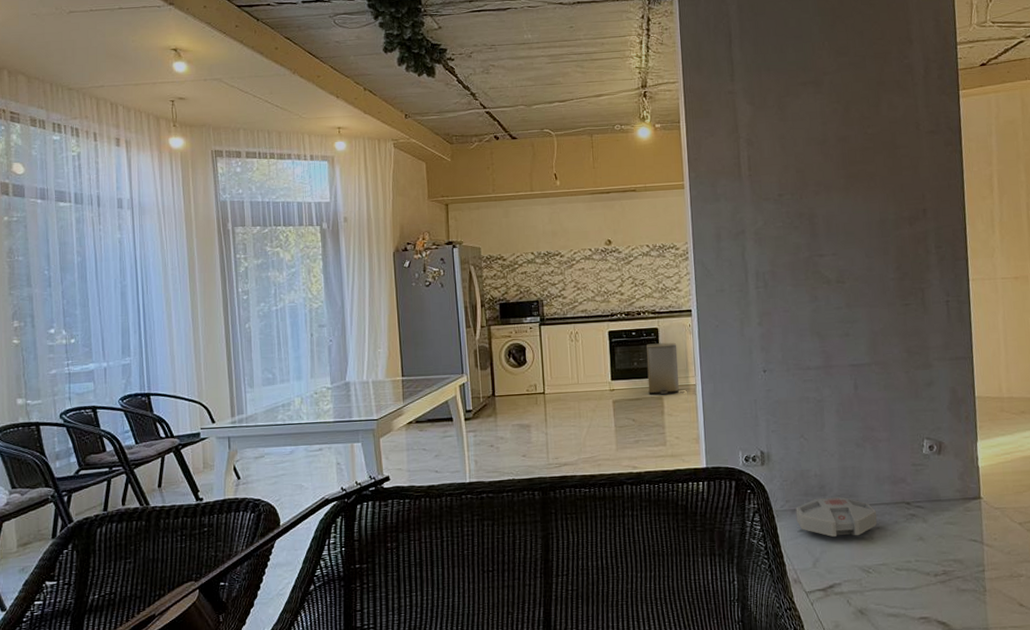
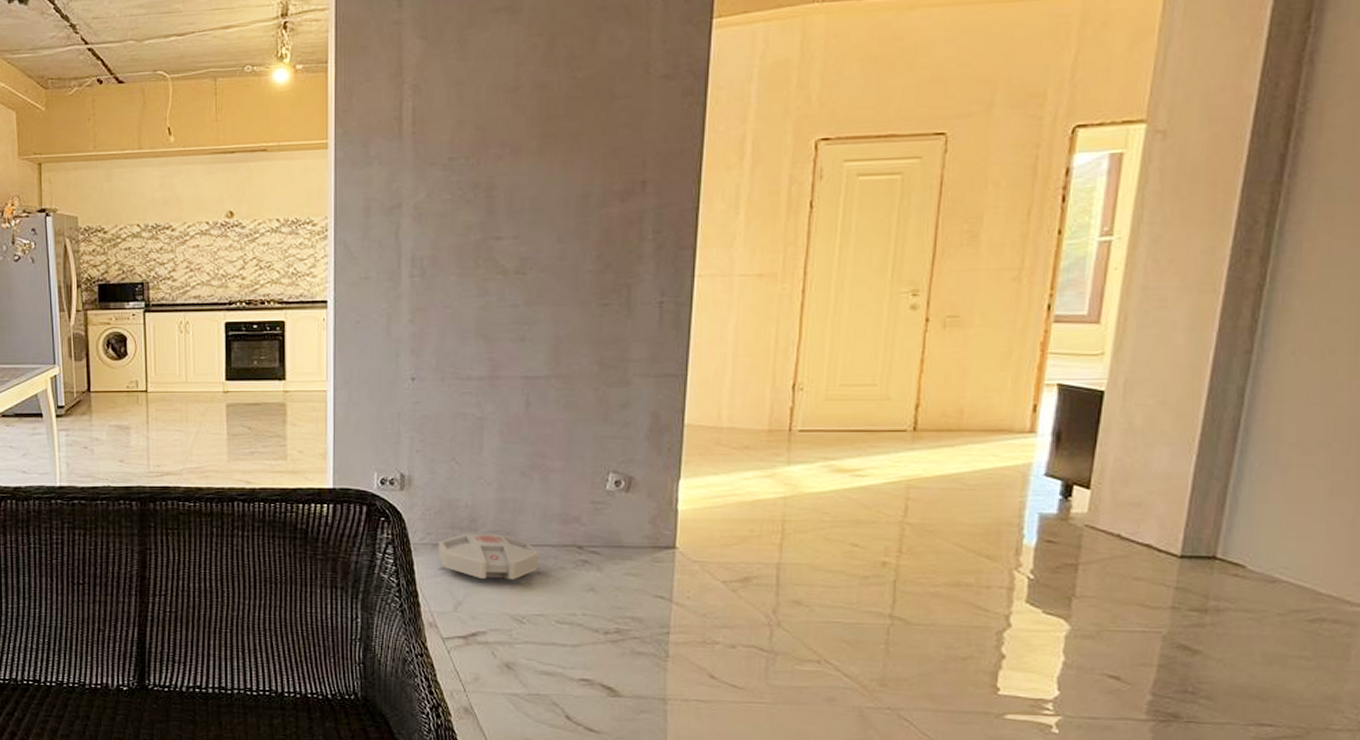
pedal bin: present [645,342,679,396] -> none [269,339,307,401]

